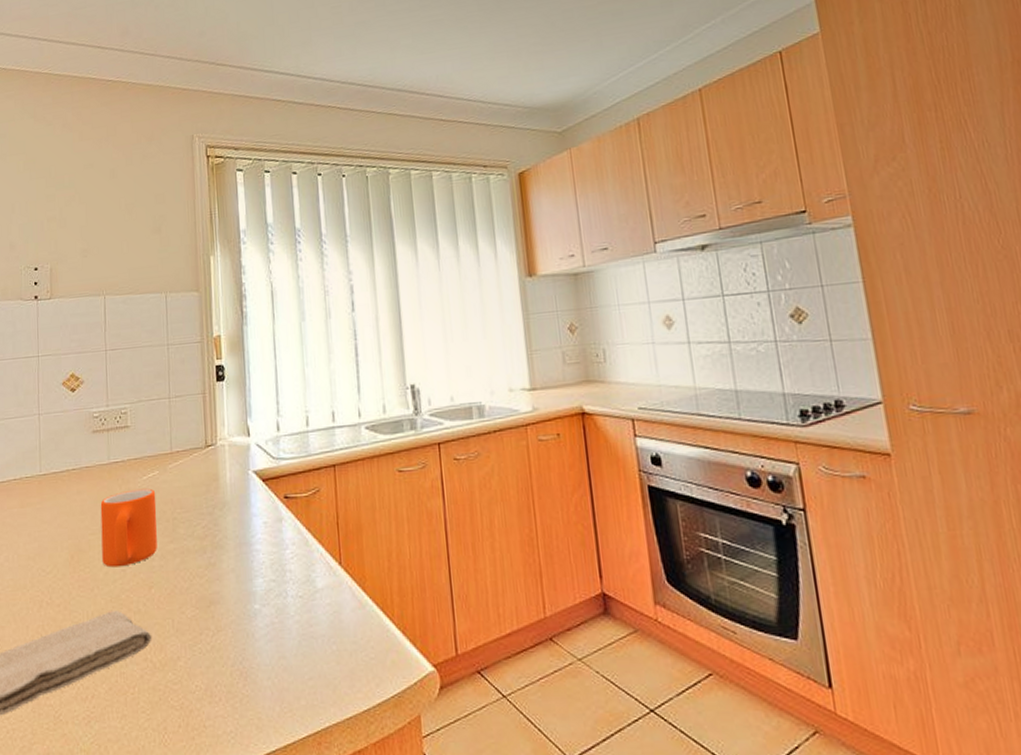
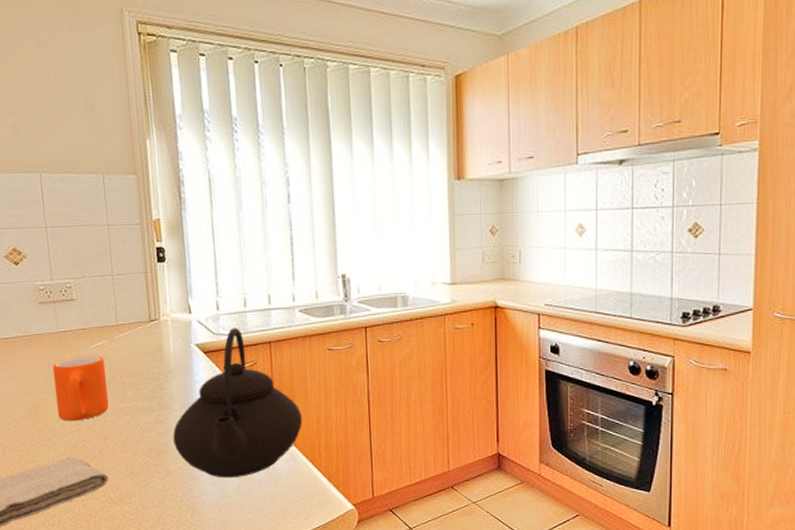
teapot: none [226,450,371,634] -> present [173,328,302,478]

